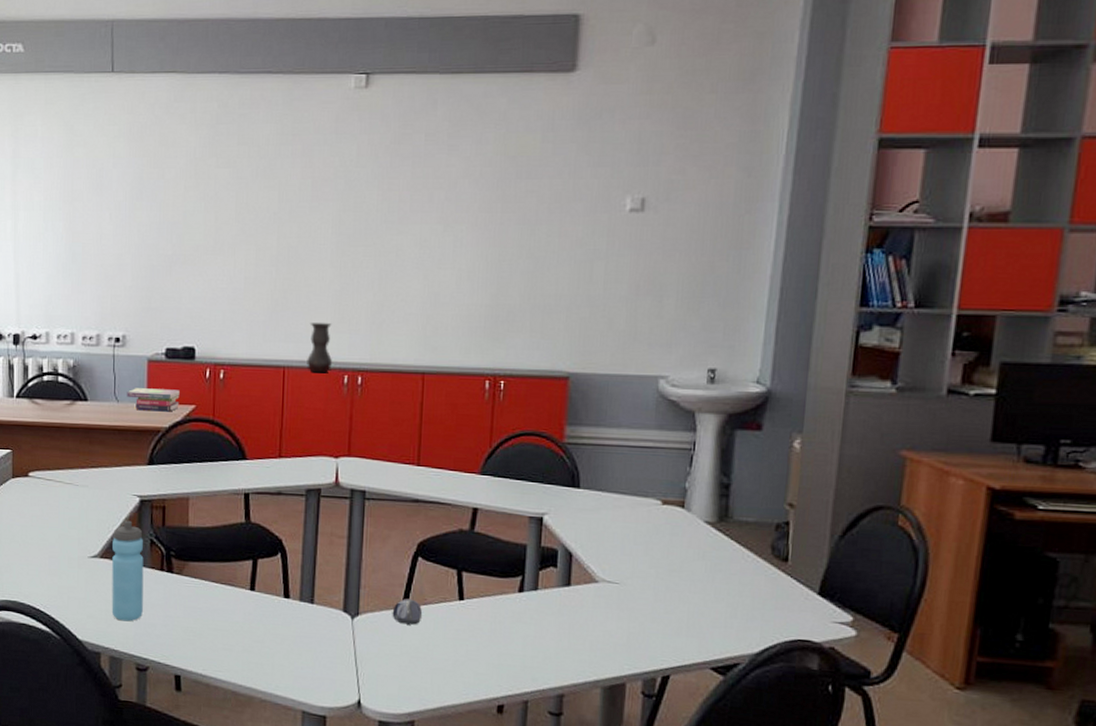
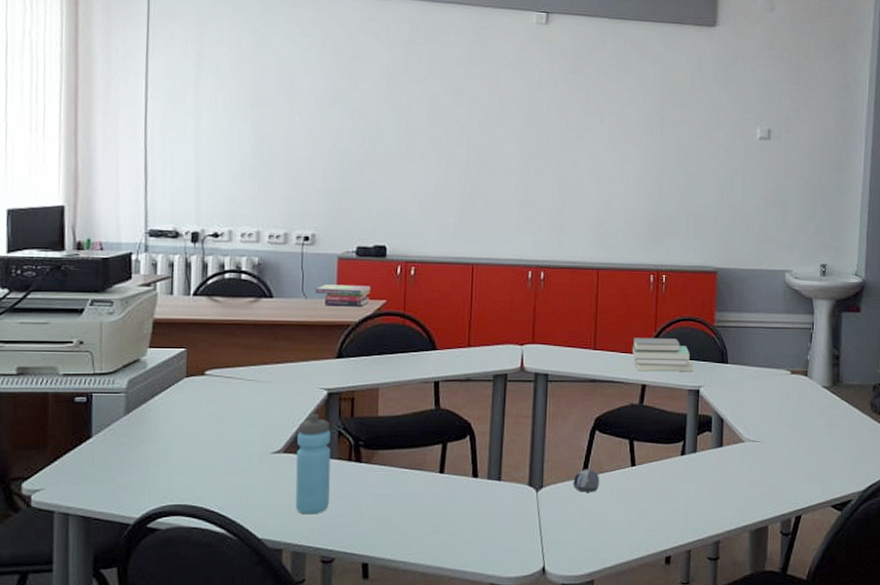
vase: present [307,323,333,373] -> none [494,224,518,270]
books: none [462,453,536,495] -> present [632,338,693,372]

